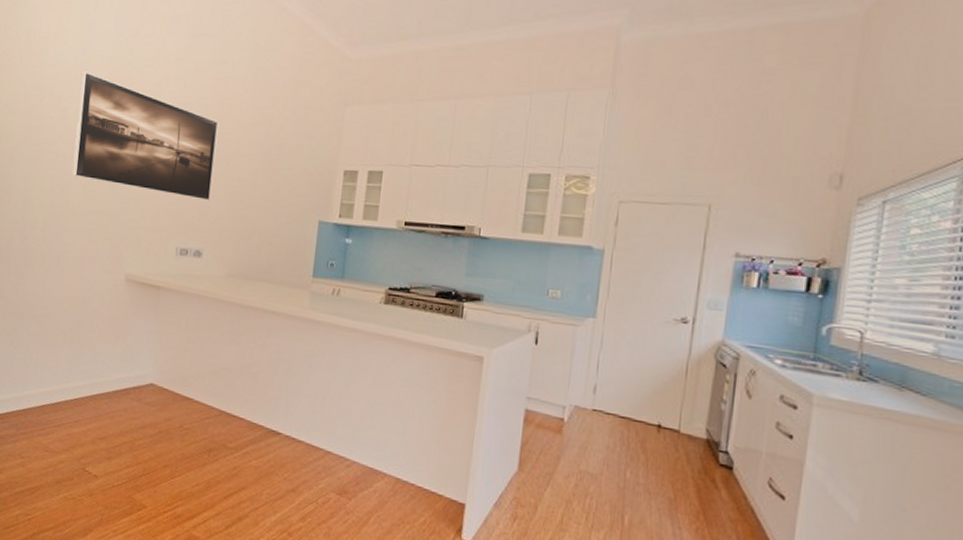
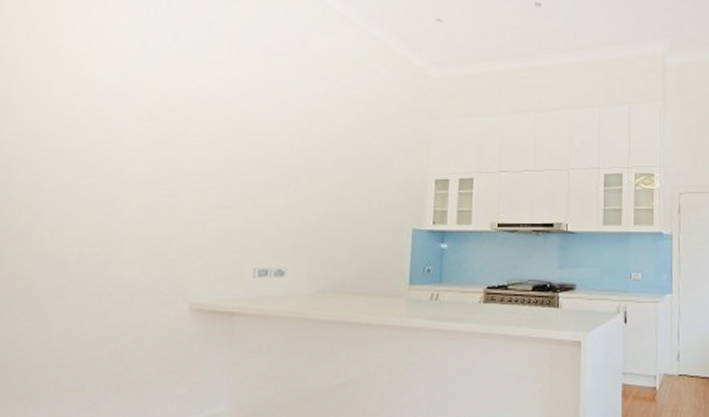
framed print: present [72,71,219,201] -> none [119,89,299,218]

